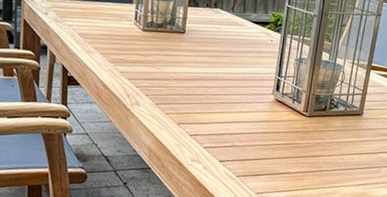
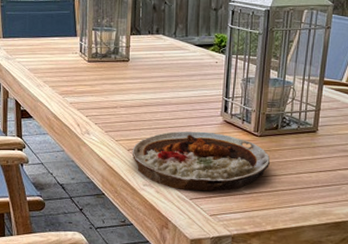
plate: none [181,107,317,170] -> present [131,131,271,192]

